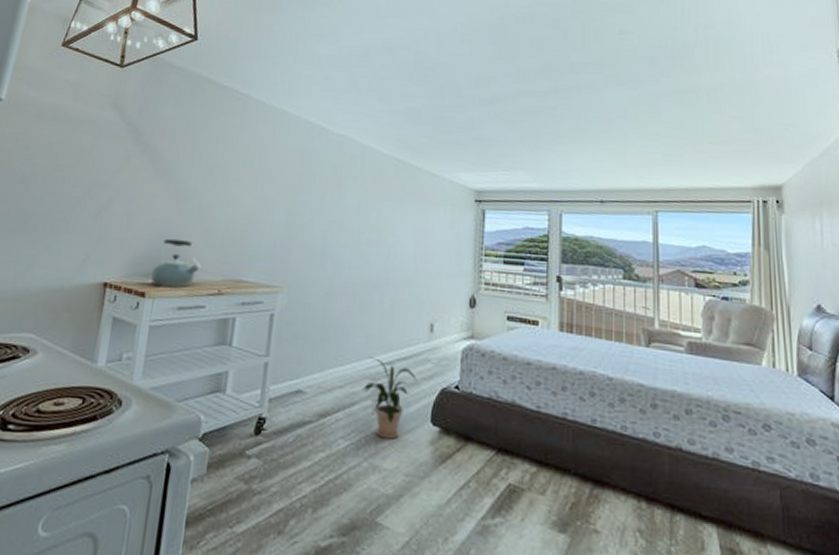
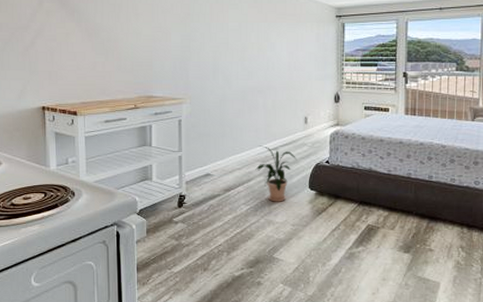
kettle: present [150,238,202,288] -> none [78,67,119,106]

